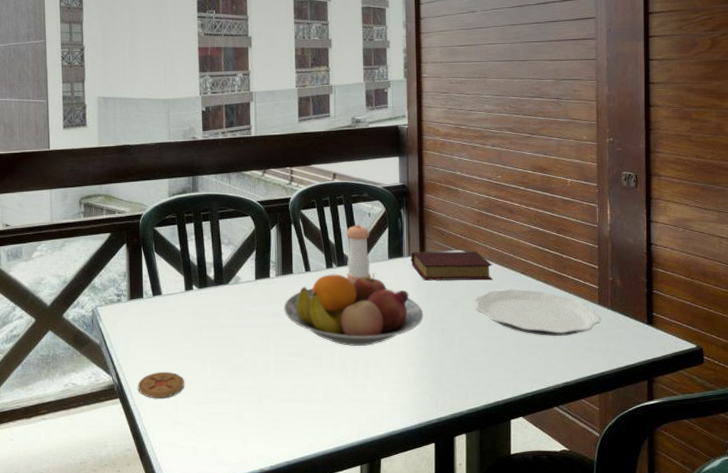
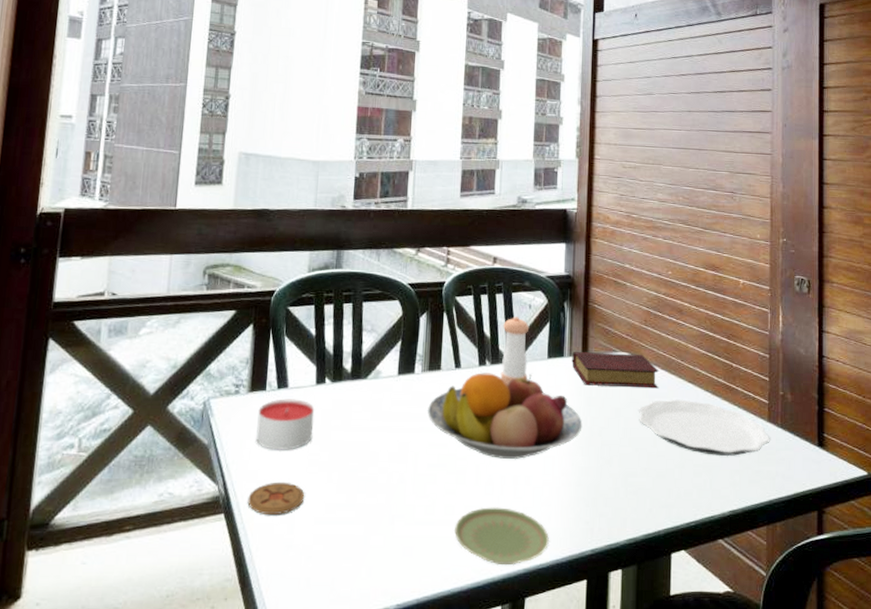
candle: none [138,304,187,346] -> present [256,399,315,450]
plate: none [314,386,400,433] -> present [453,507,550,566]

